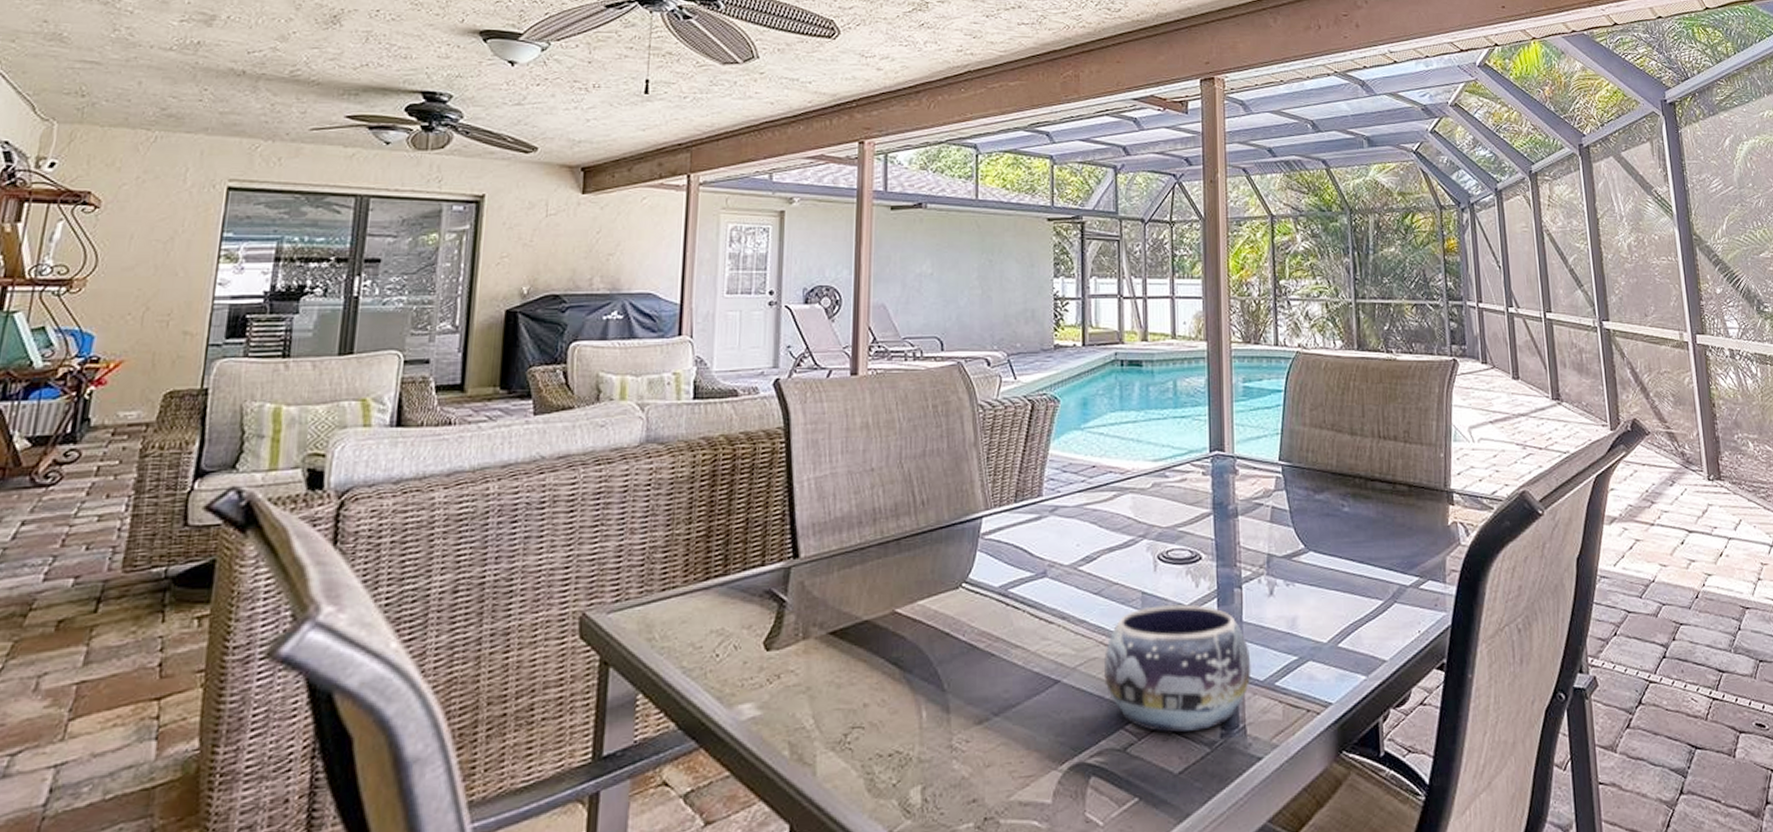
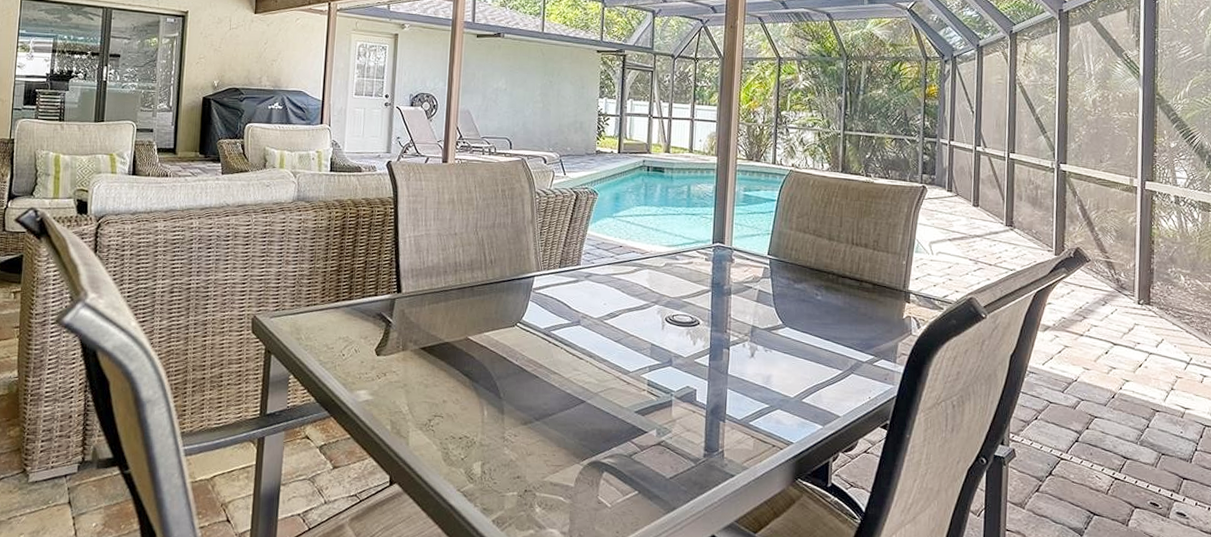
decorative bowl: present [1104,603,1251,733] -> none [618,355,732,450]

